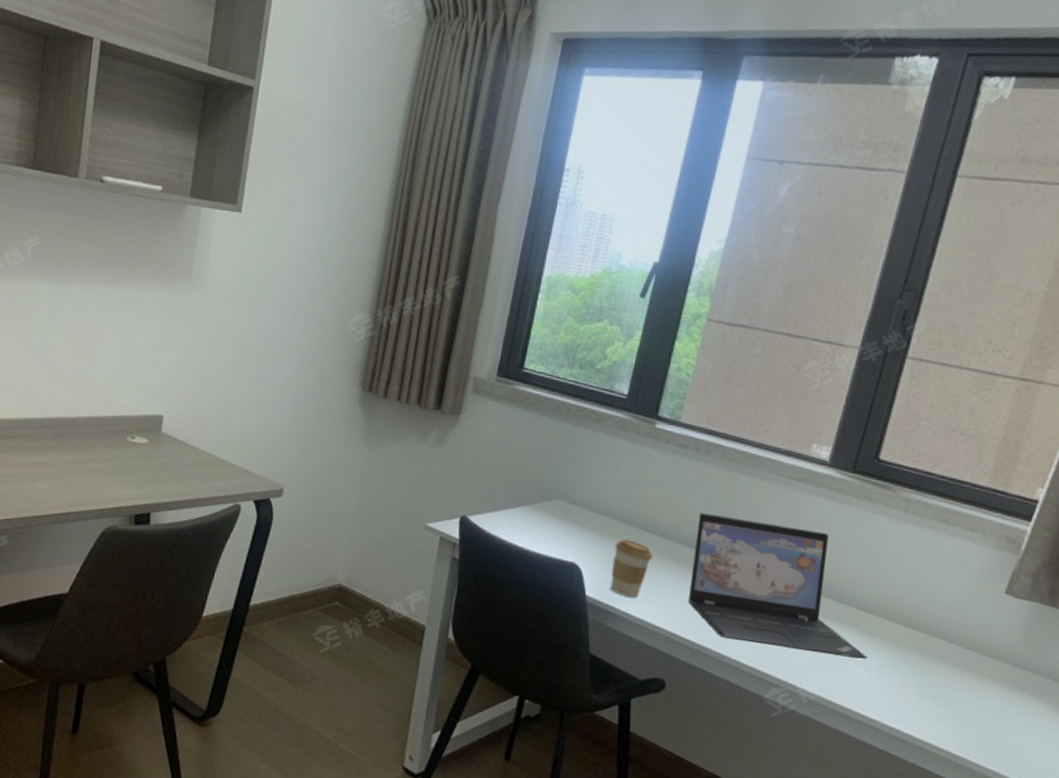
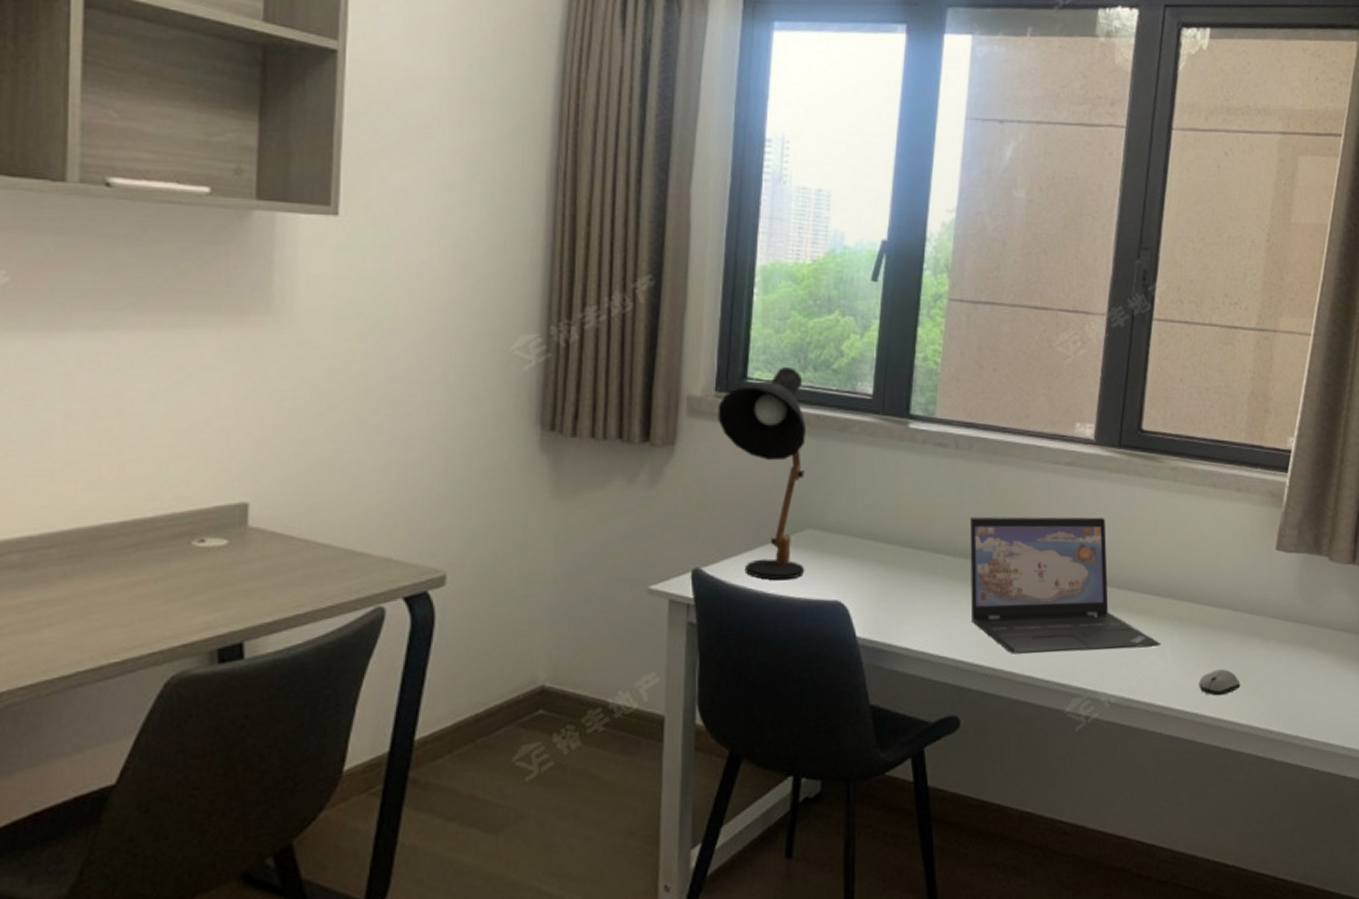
desk lamp: none [495,363,570,539] -> present [717,367,806,581]
coffee cup: present [610,539,653,598] -> none [882,562,925,630]
computer mouse: none [900,692,945,718] -> present [1199,669,1241,696]

